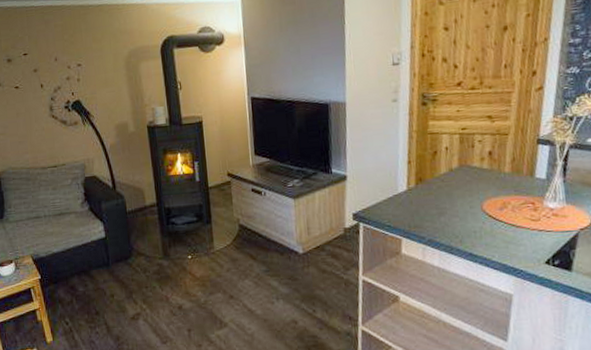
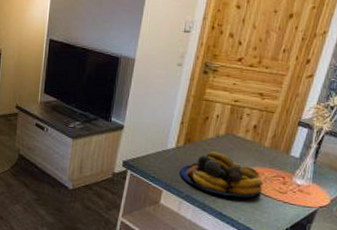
fruit bowl: none [416,187,512,235] -> present [179,151,264,198]

